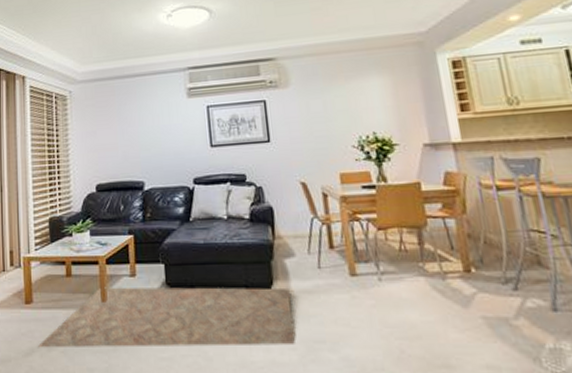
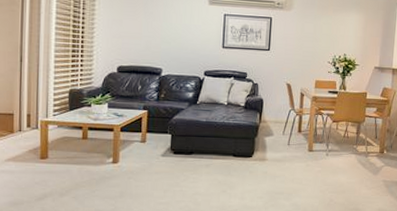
rug: present [37,287,296,348] -> none [50,149,265,196]

